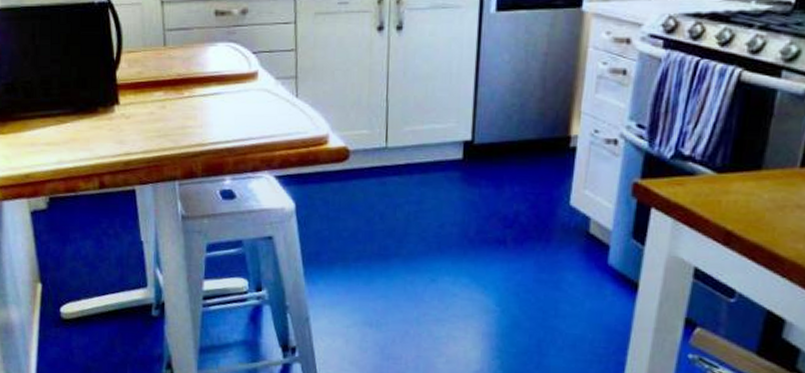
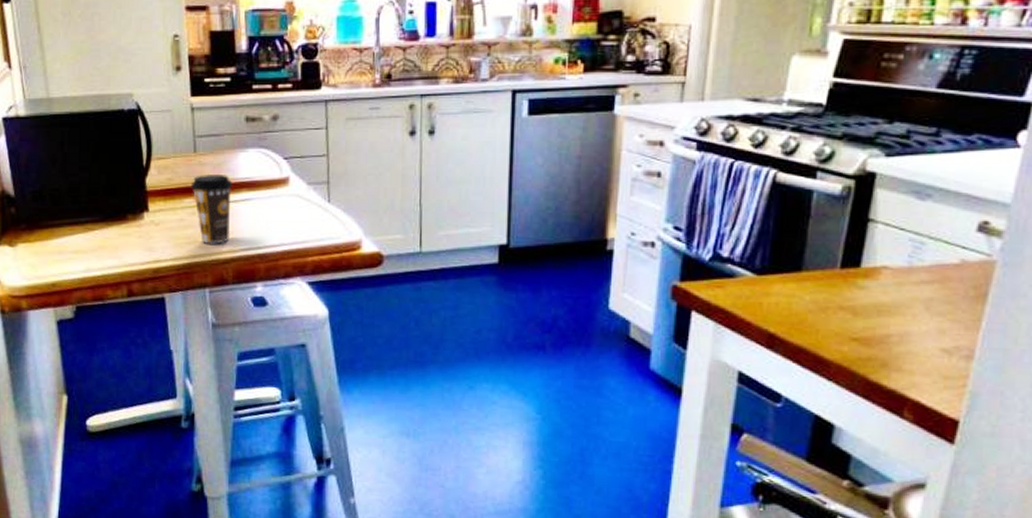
coffee cup: none [160,67,202,138] -> present [190,173,233,244]

